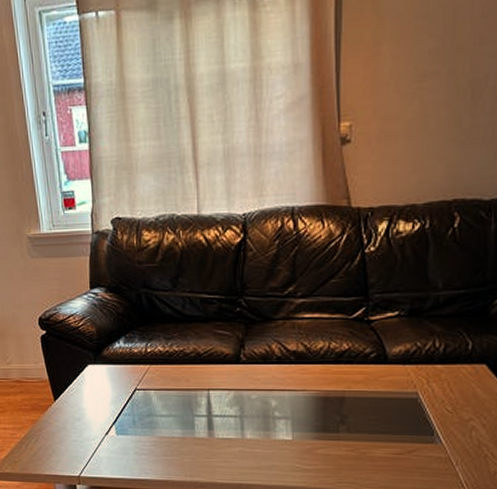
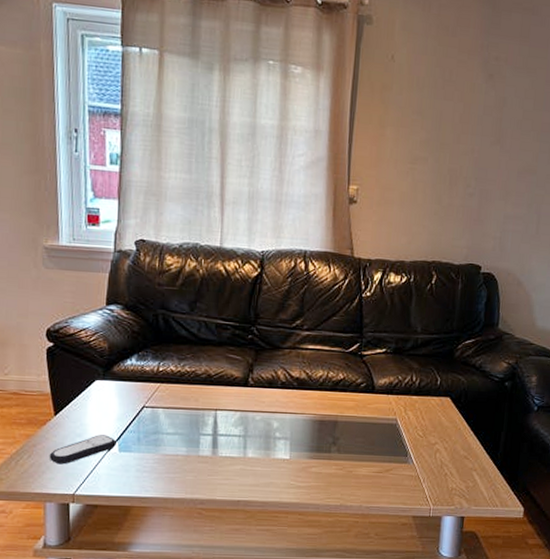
remote control: none [53,418,113,448] -> present [49,434,116,465]

